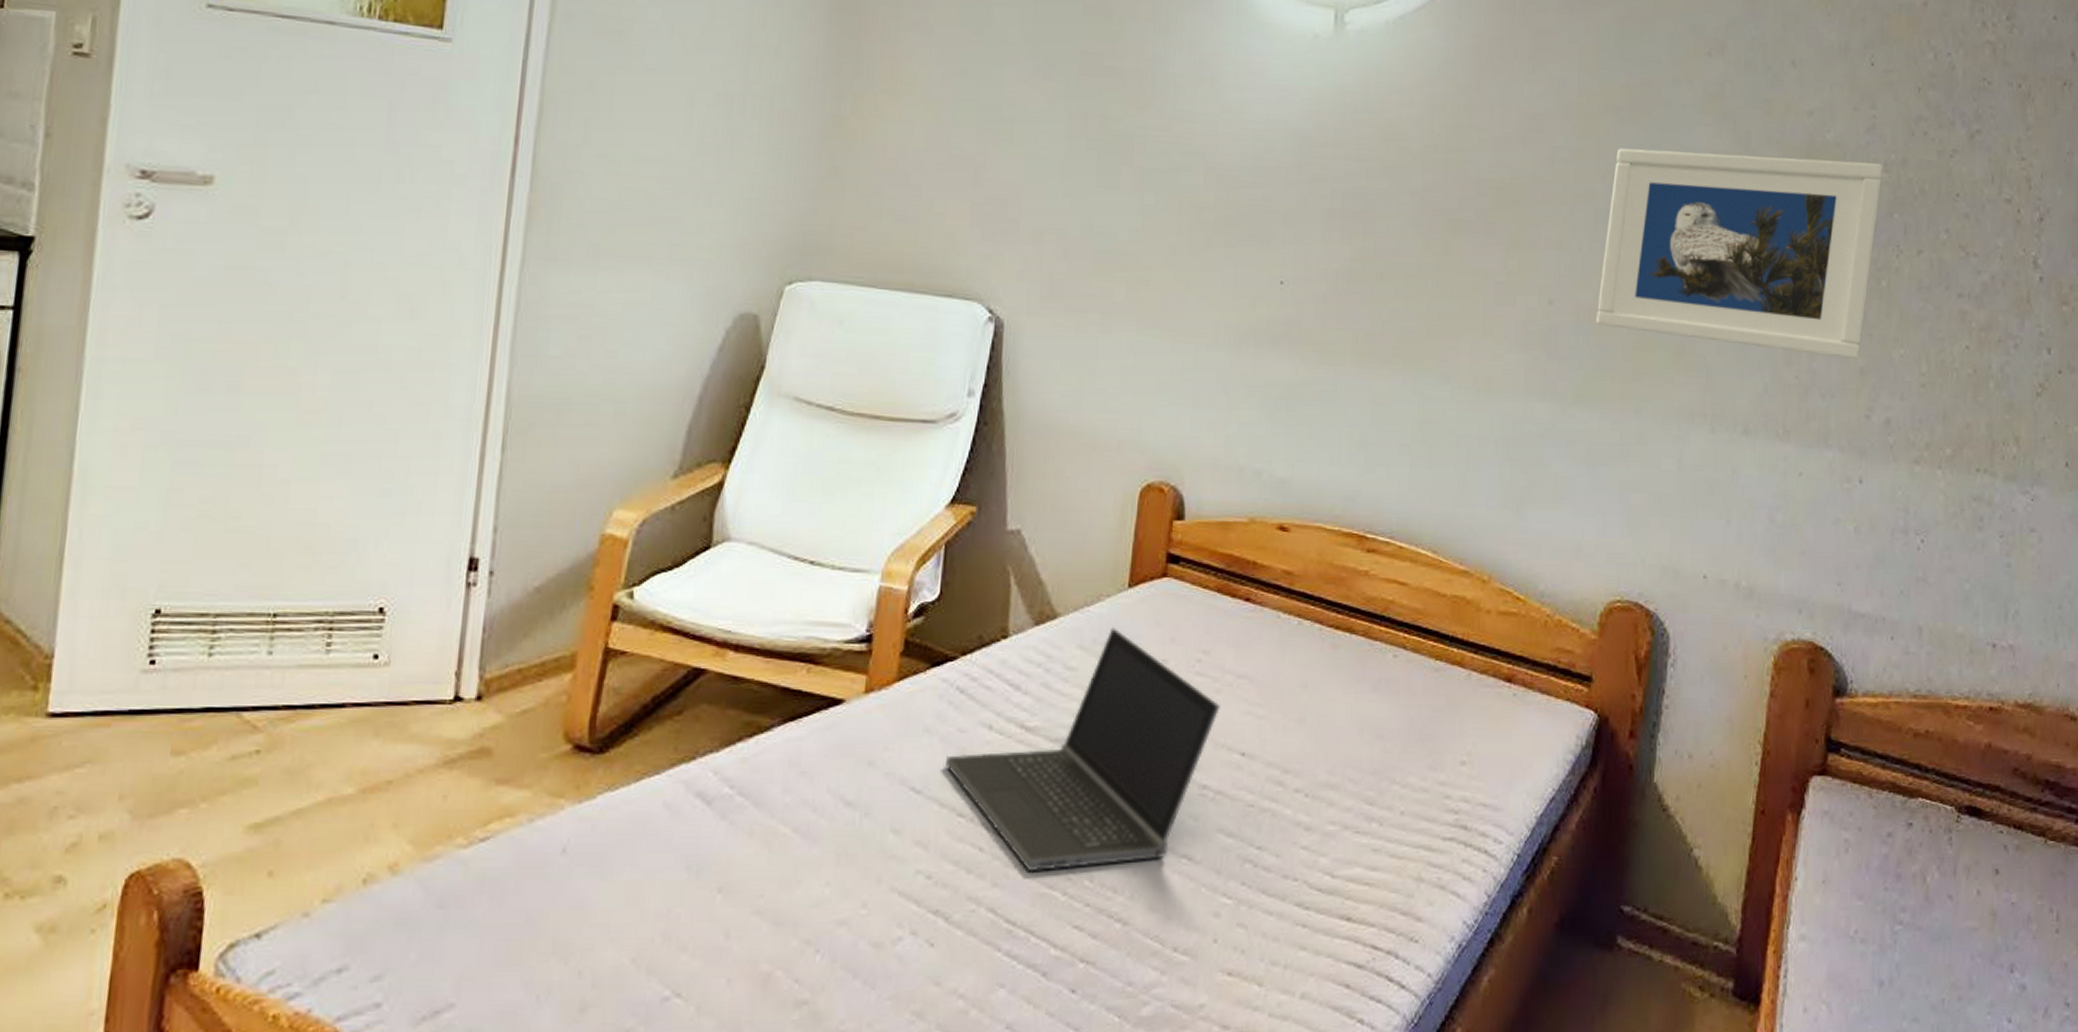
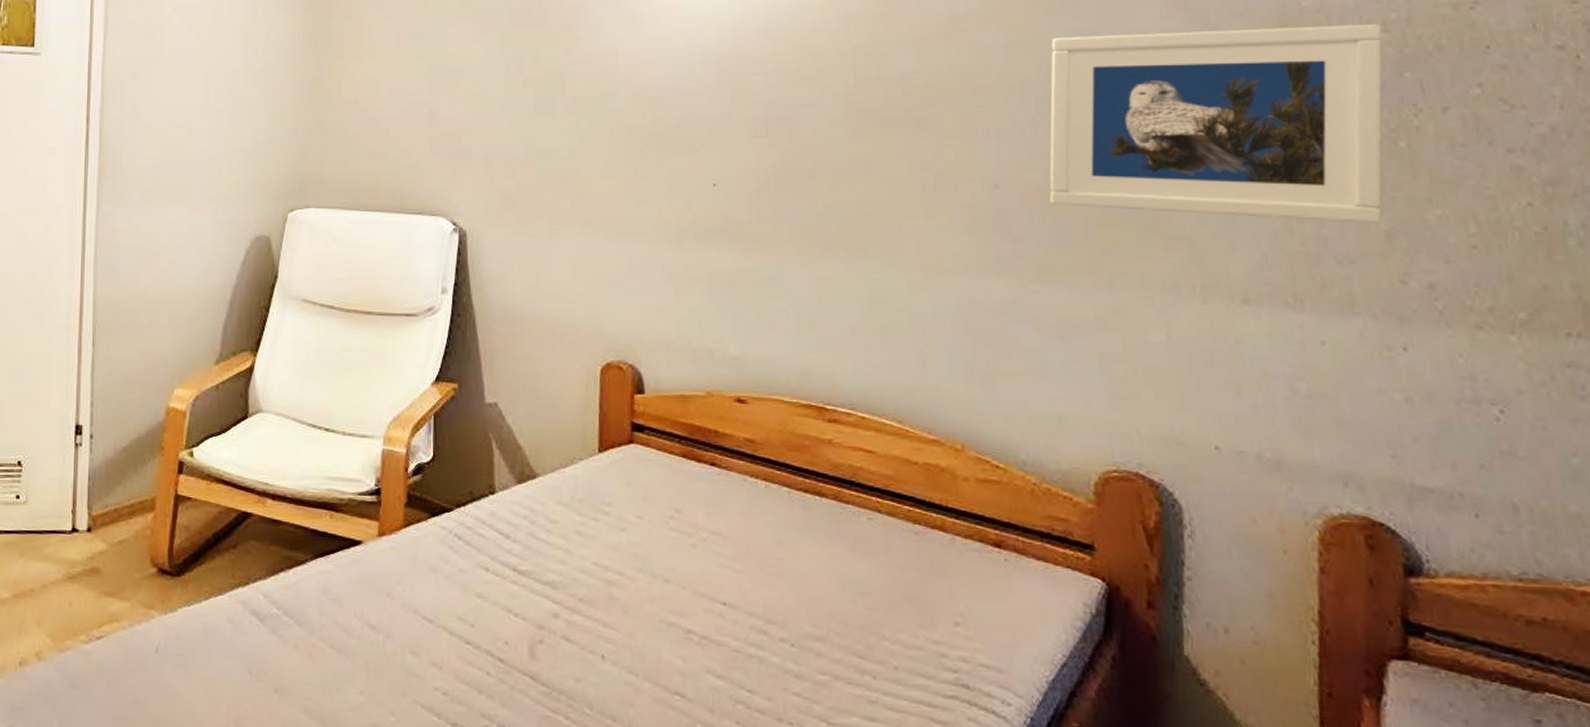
laptop computer: present [946,627,1220,871] -> none [451,486,697,697]

